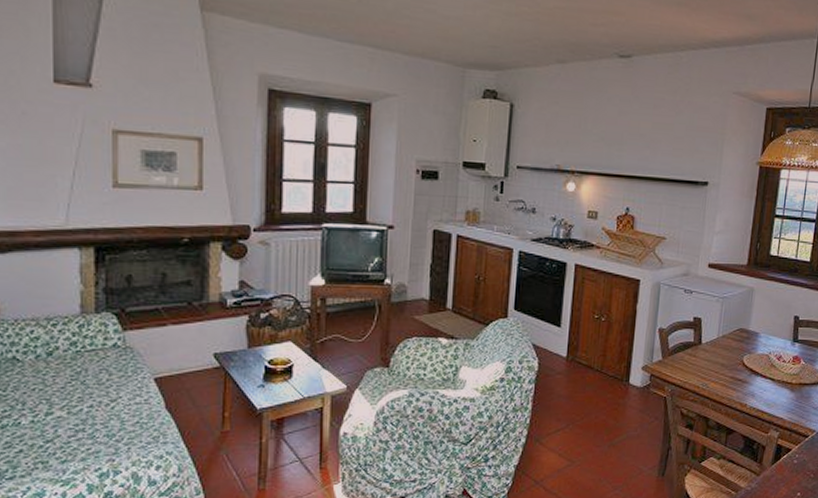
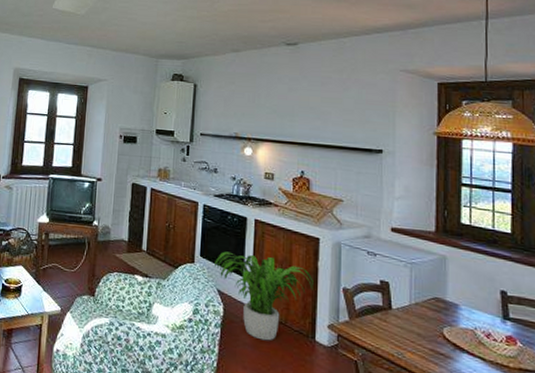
potted plant: none [528,302,631,390] -> present [213,251,314,341]

